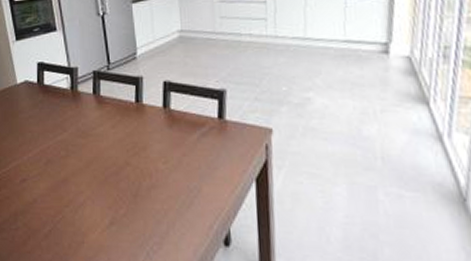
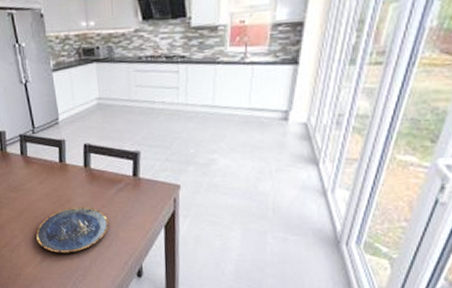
plate: none [105,155,190,214] -> present [36,206,109,253]

